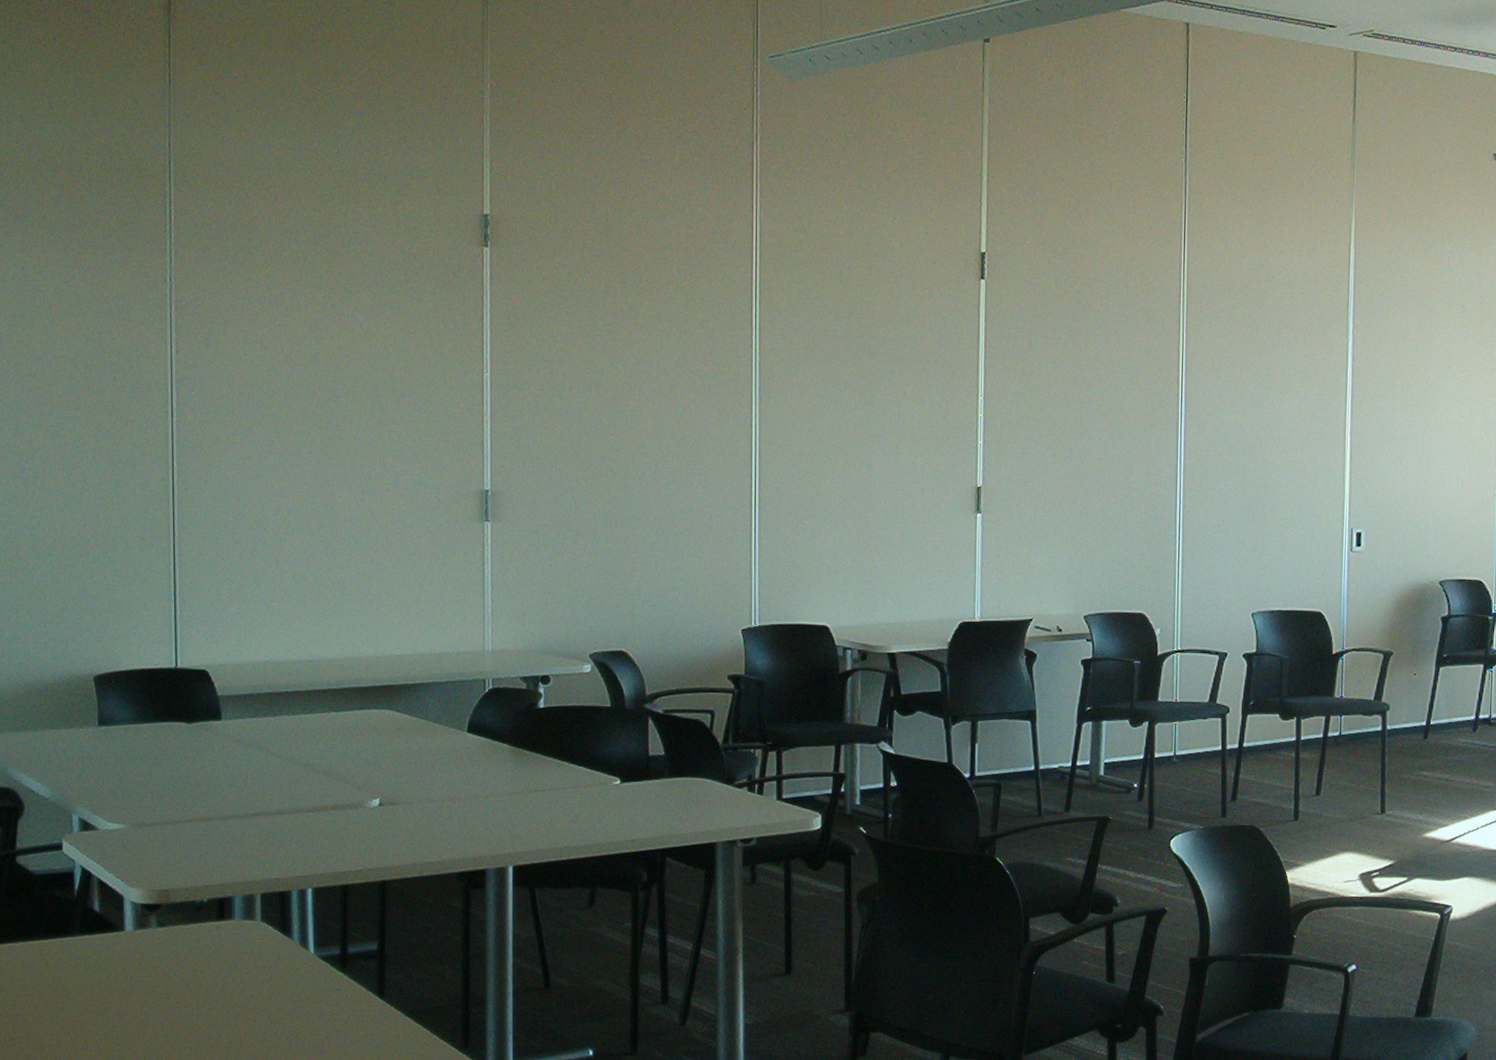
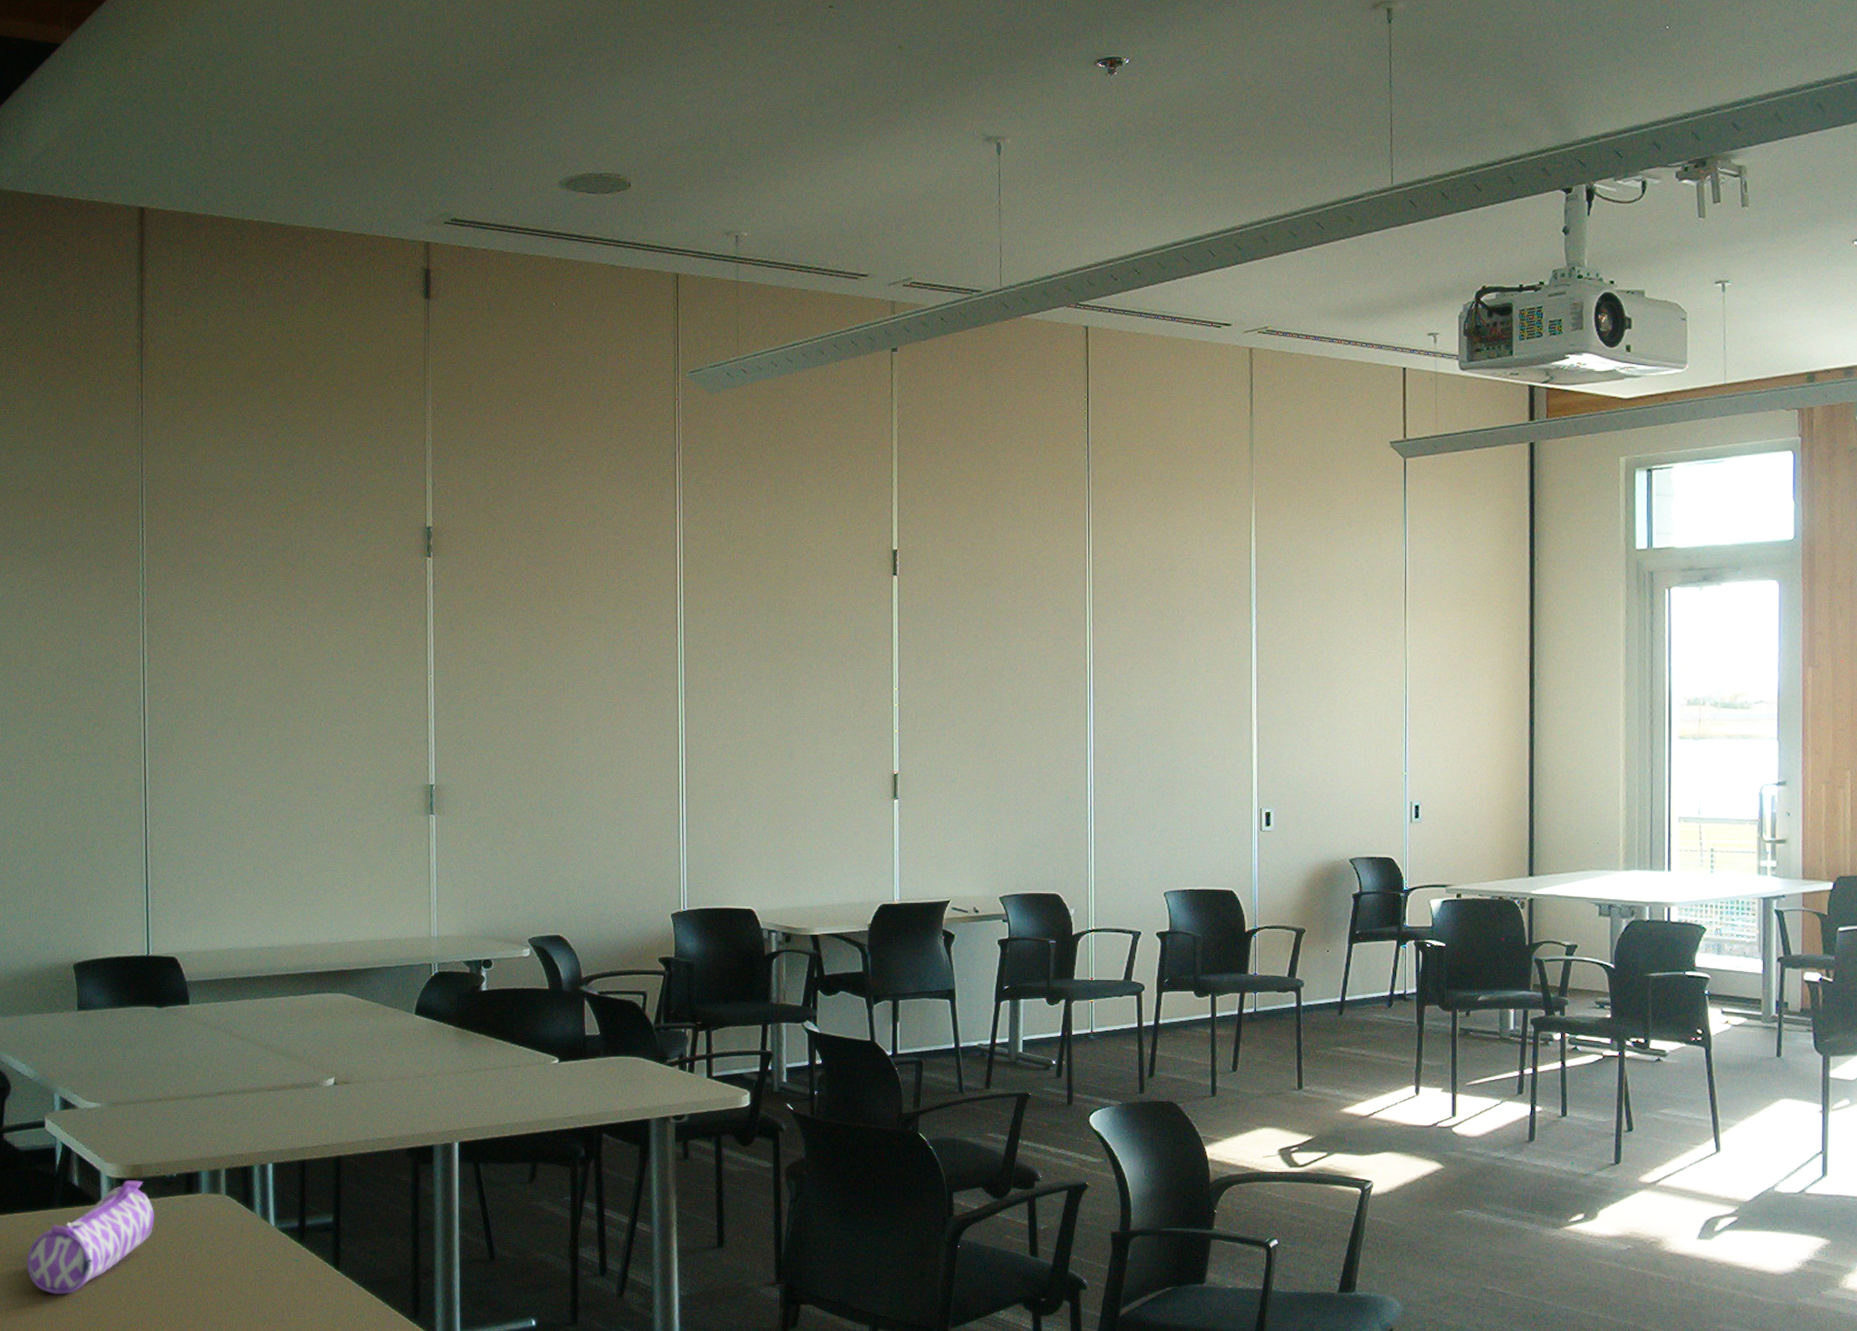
pencil case: none [42,906,183,1027] -> present [27,1180,154,1295]

